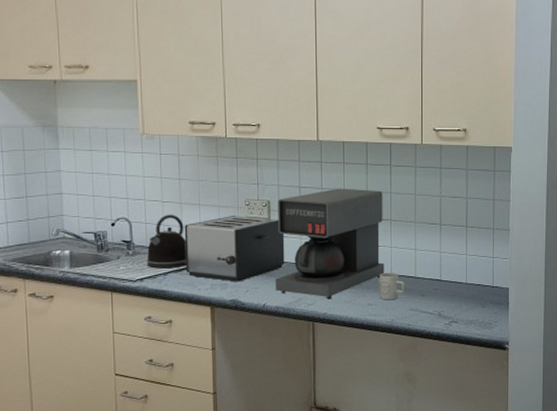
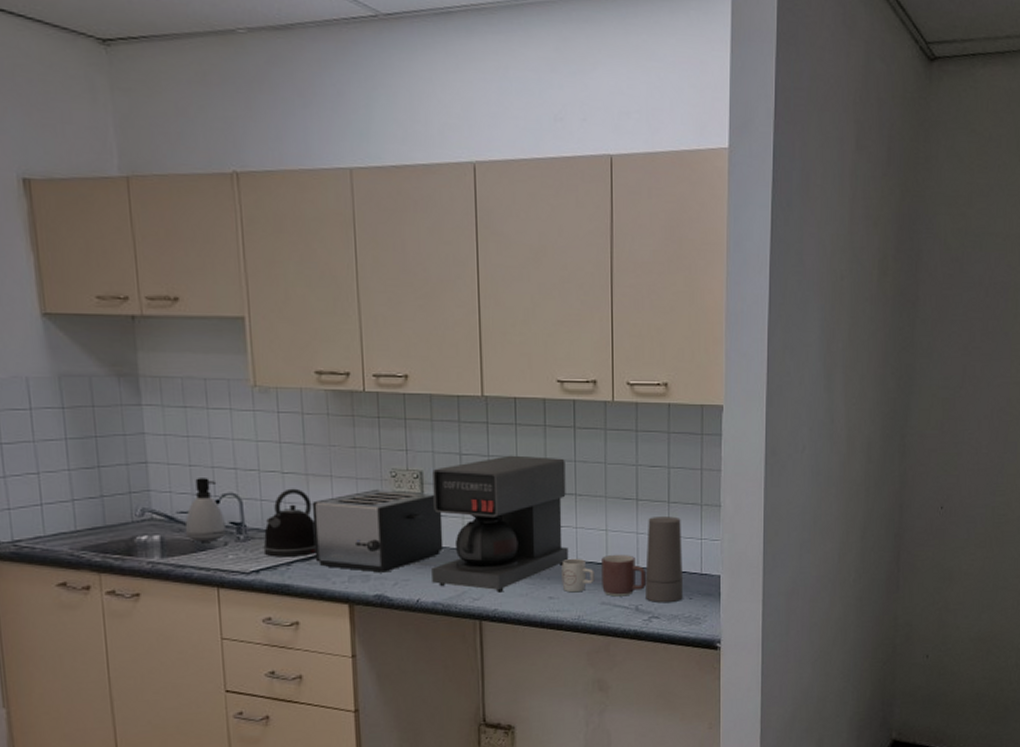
soap dispenser: none [88,206,120,256] -> present [185,478,227,542]
mug: none [411,269,447,304] -> present [601,554,646,597]
canister: none [447,238,478,310] -> present [645,516,683,603]

